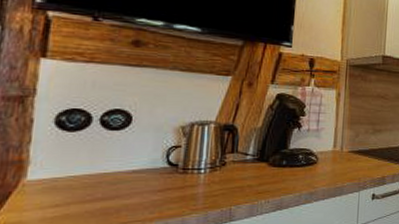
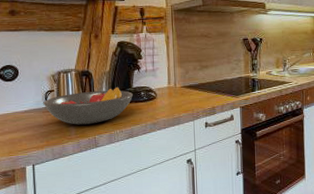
fruit bowl: none [162,146,288,192] -> present [43,86,133,125]

